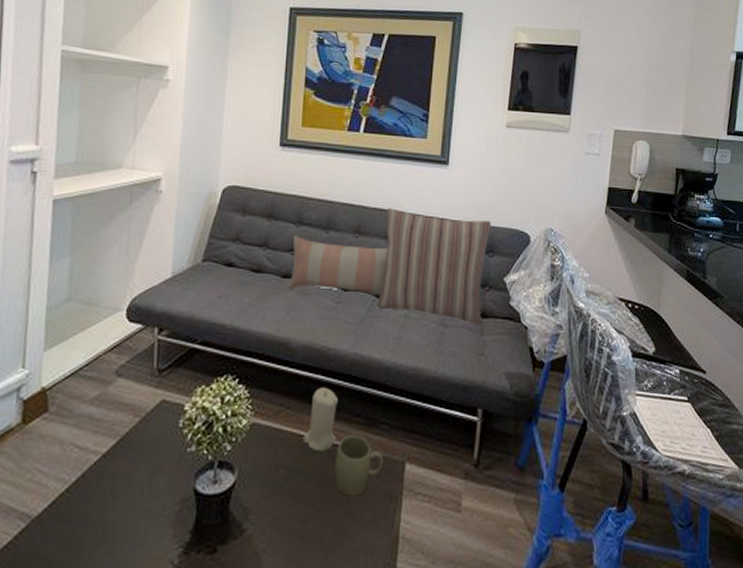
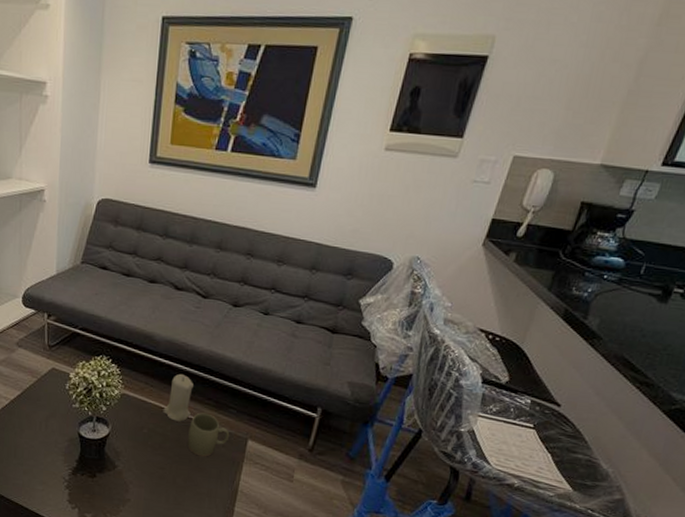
pillow: present [288,235,388,296] -> none [154,246,247,306]
pillow: present [377,208,492,326] -> none [233,227,354,340]

